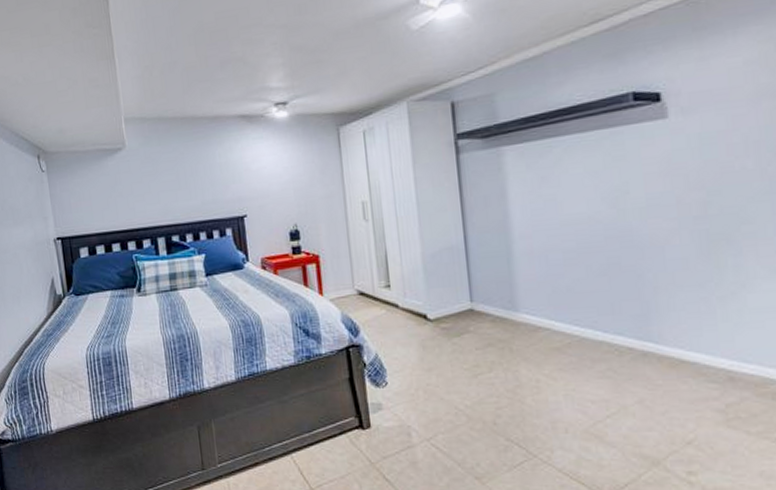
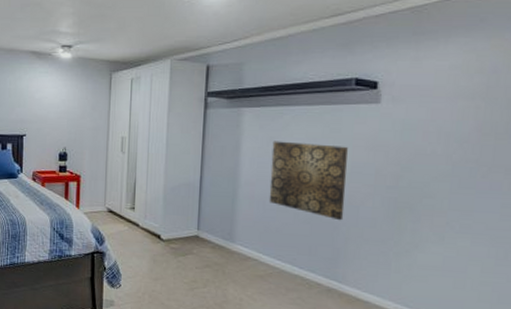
wall art: none [545,175,648,267] -> present [269,141,348,221]

